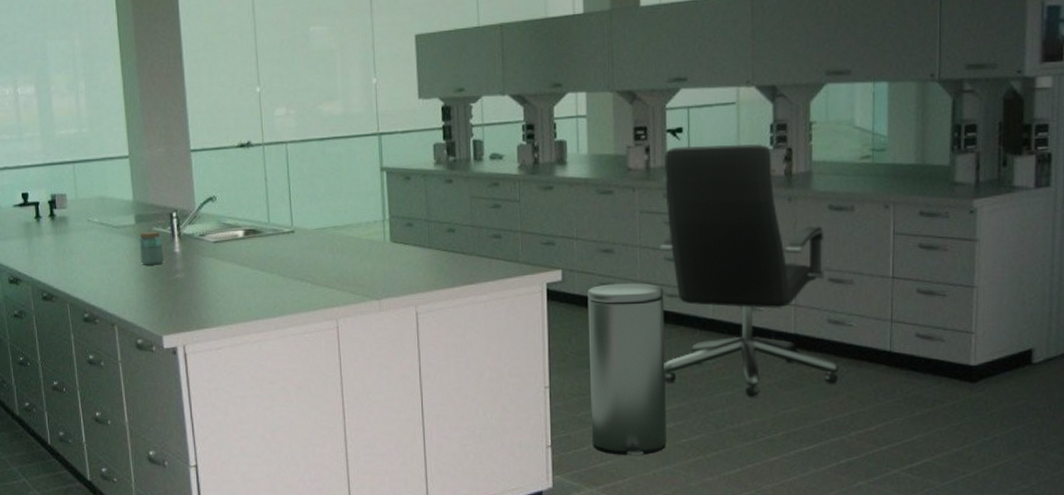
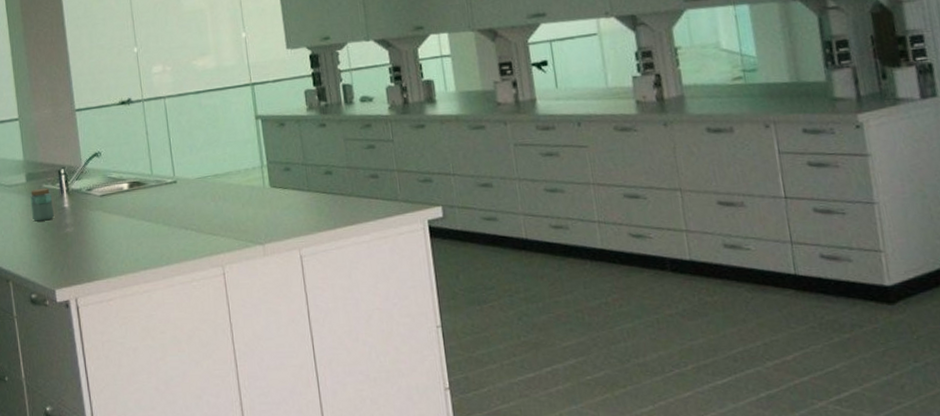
pedal bin: present [587,283,666,456] -> none [470,215,570,396]
office chair: present [659,143,839,397] -> none [532,71,745,329]

